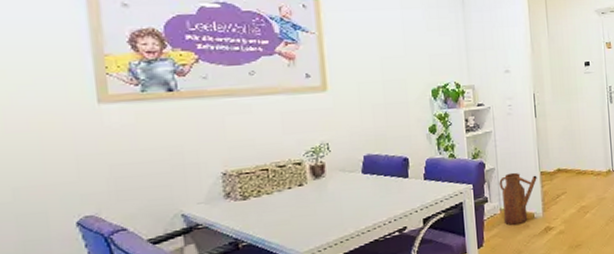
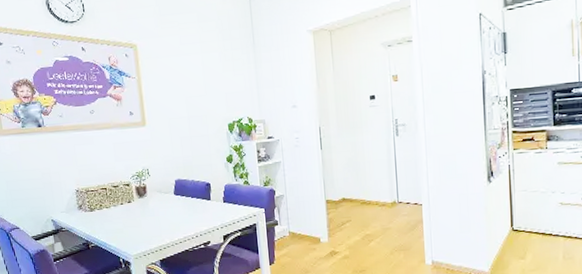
watering can: present [499,172,537,226] -> none [288,199,323,248]

